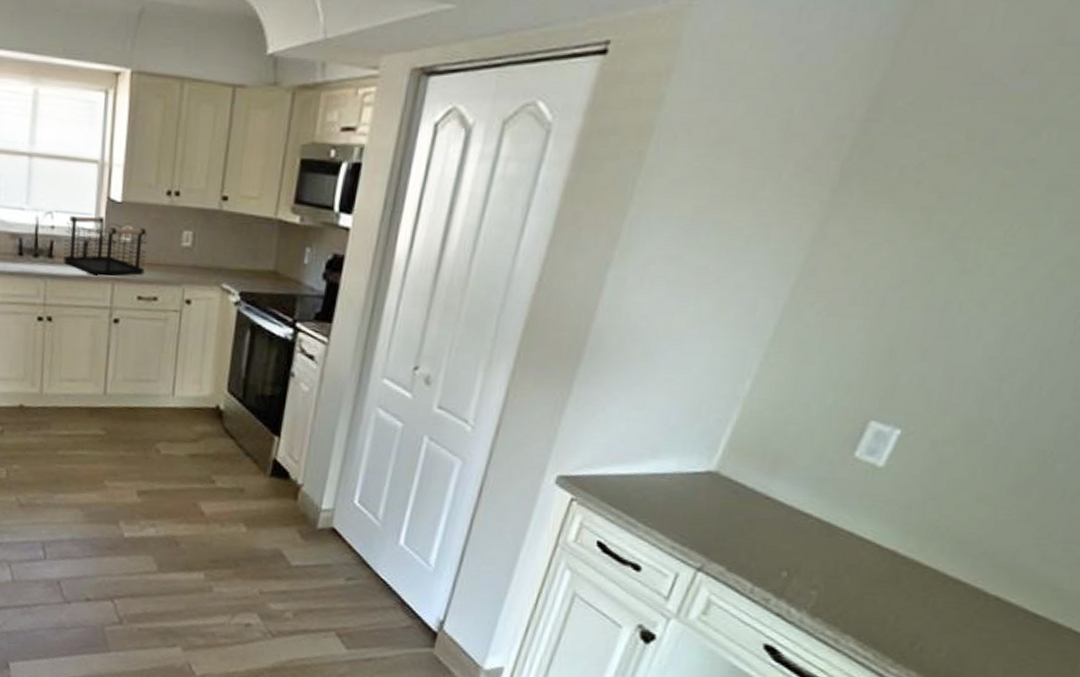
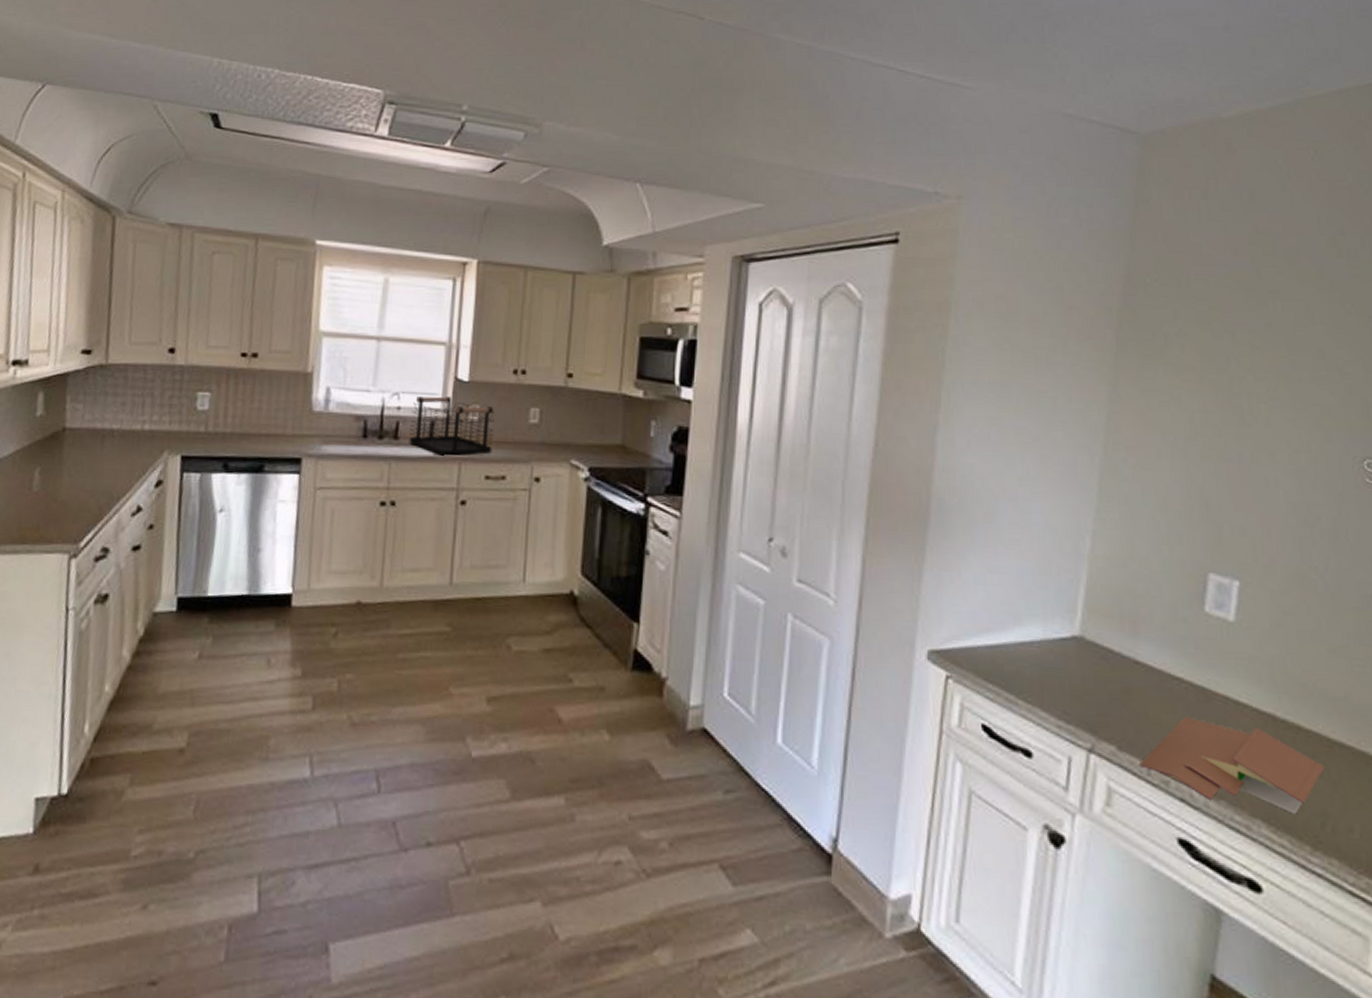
papers: none [745,547,933,634] -> present [1139,717,1325,814]

